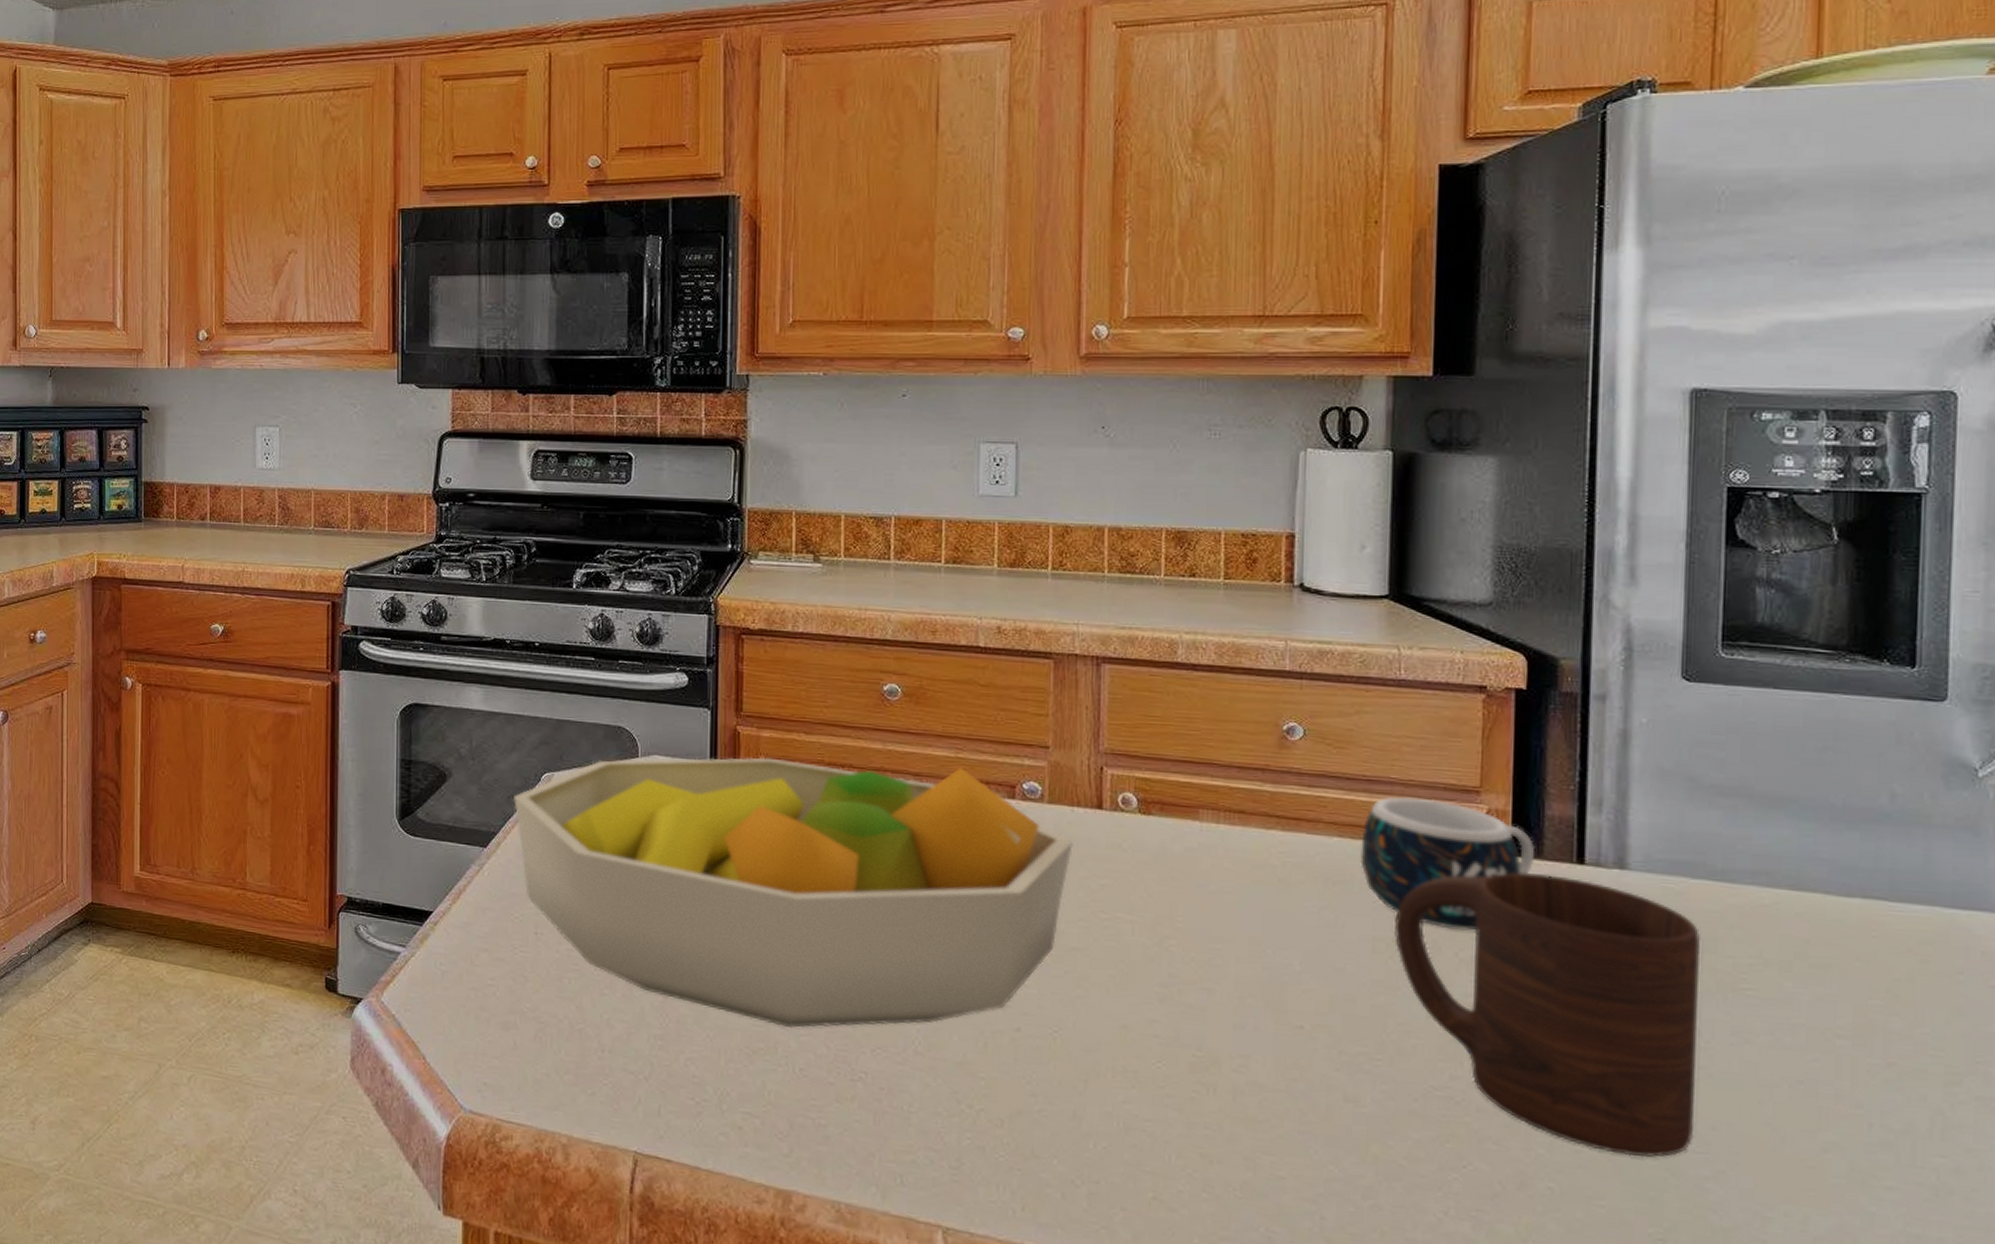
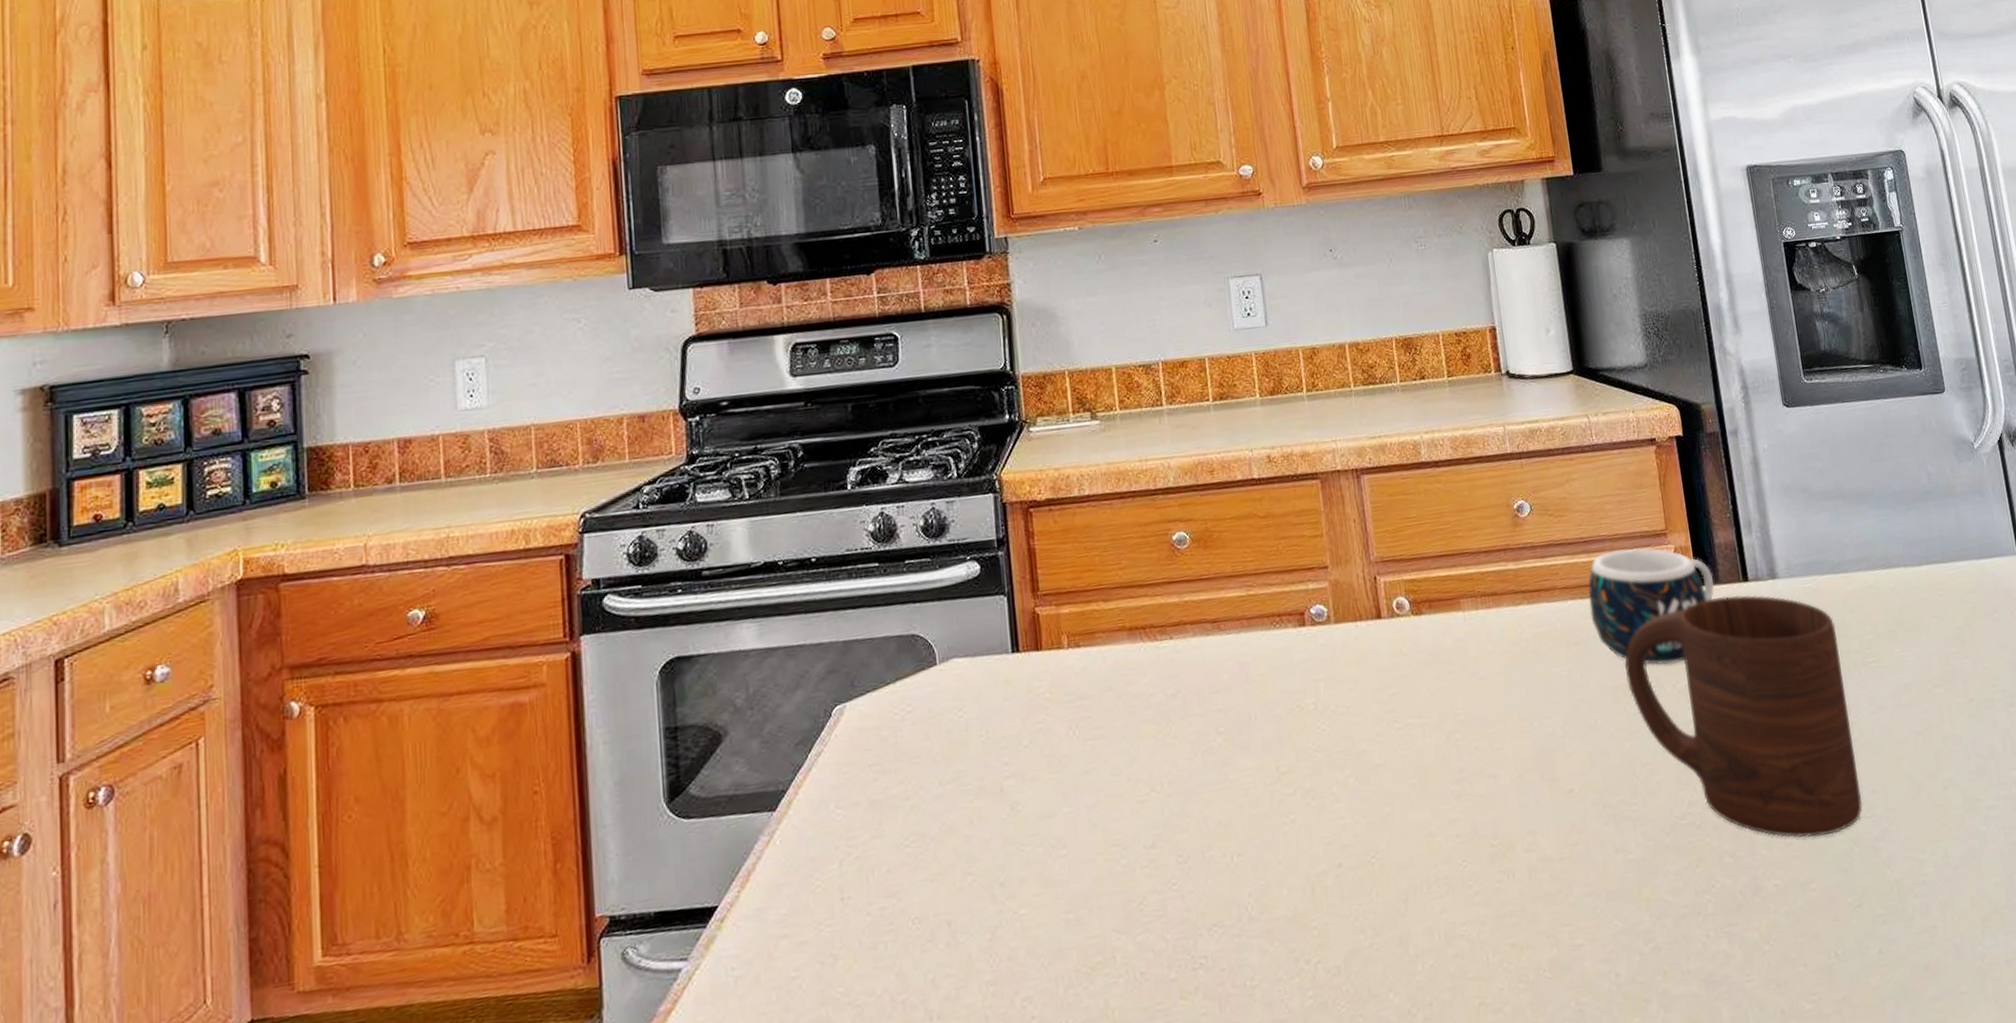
fruit bowl: present [514,757,1073,1028] -> none [802,604,1362,933]

